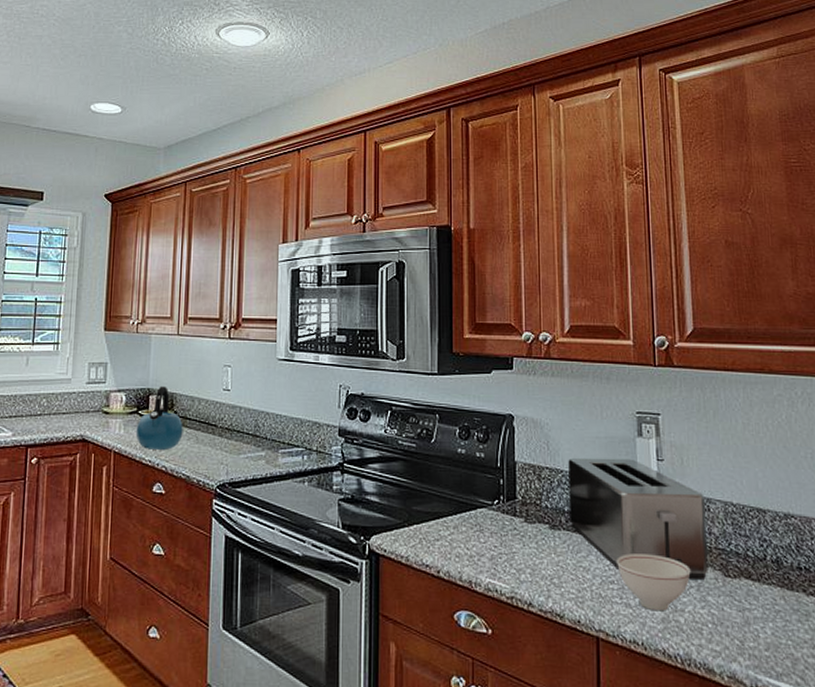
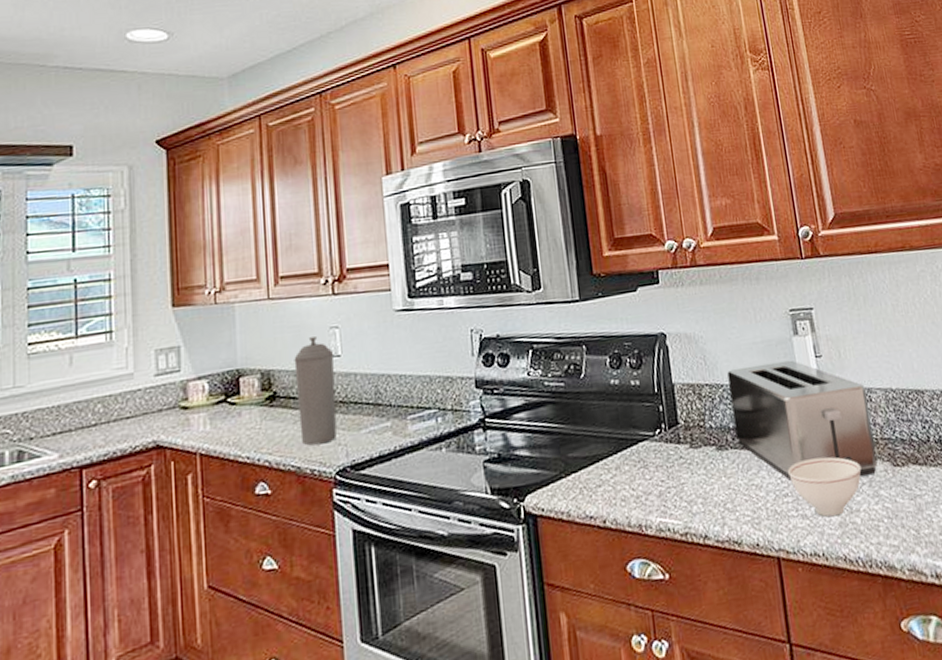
kettle: present [135,386,183,450] -> none [226,363,287,444]
canister: none [192,371,225,461] -> present [294,336,337,446]

